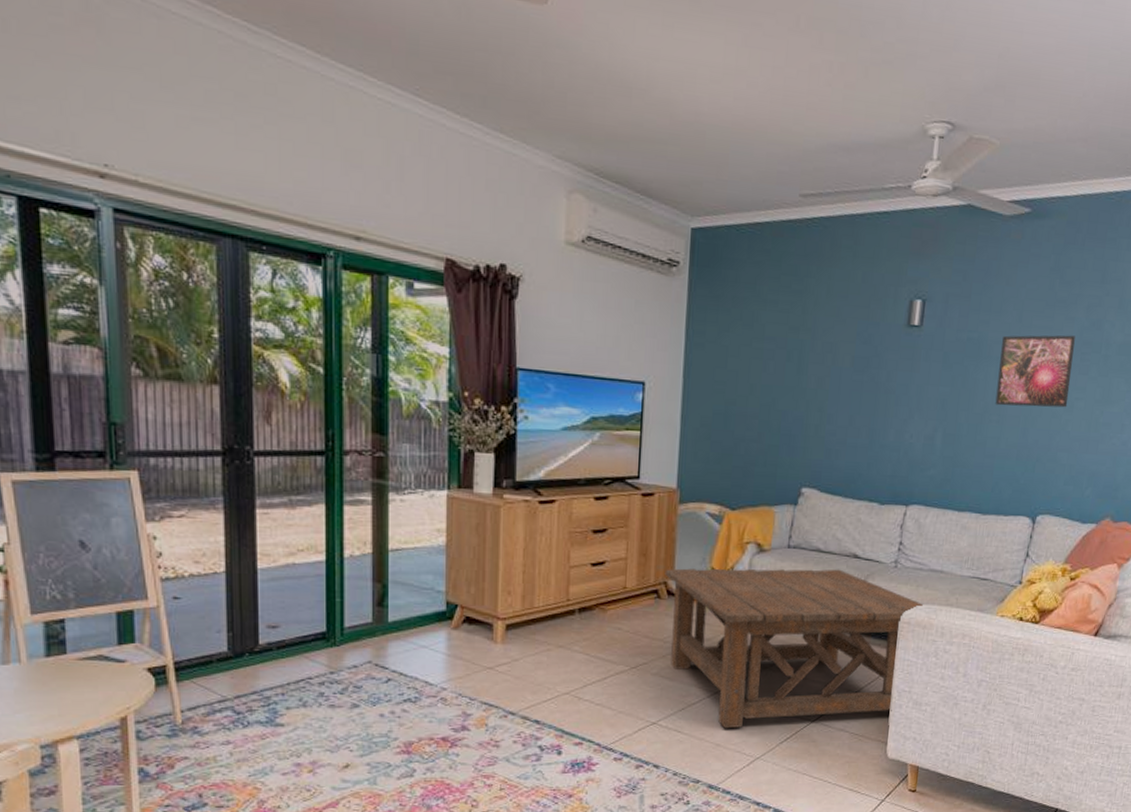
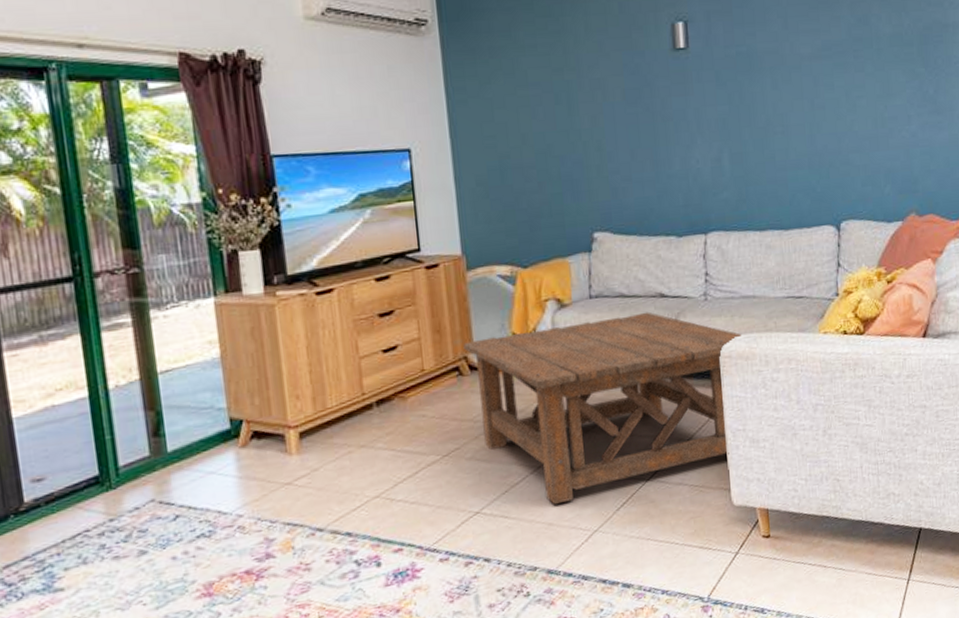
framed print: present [995,335,1075,408] -> none [772,34,850,116]

